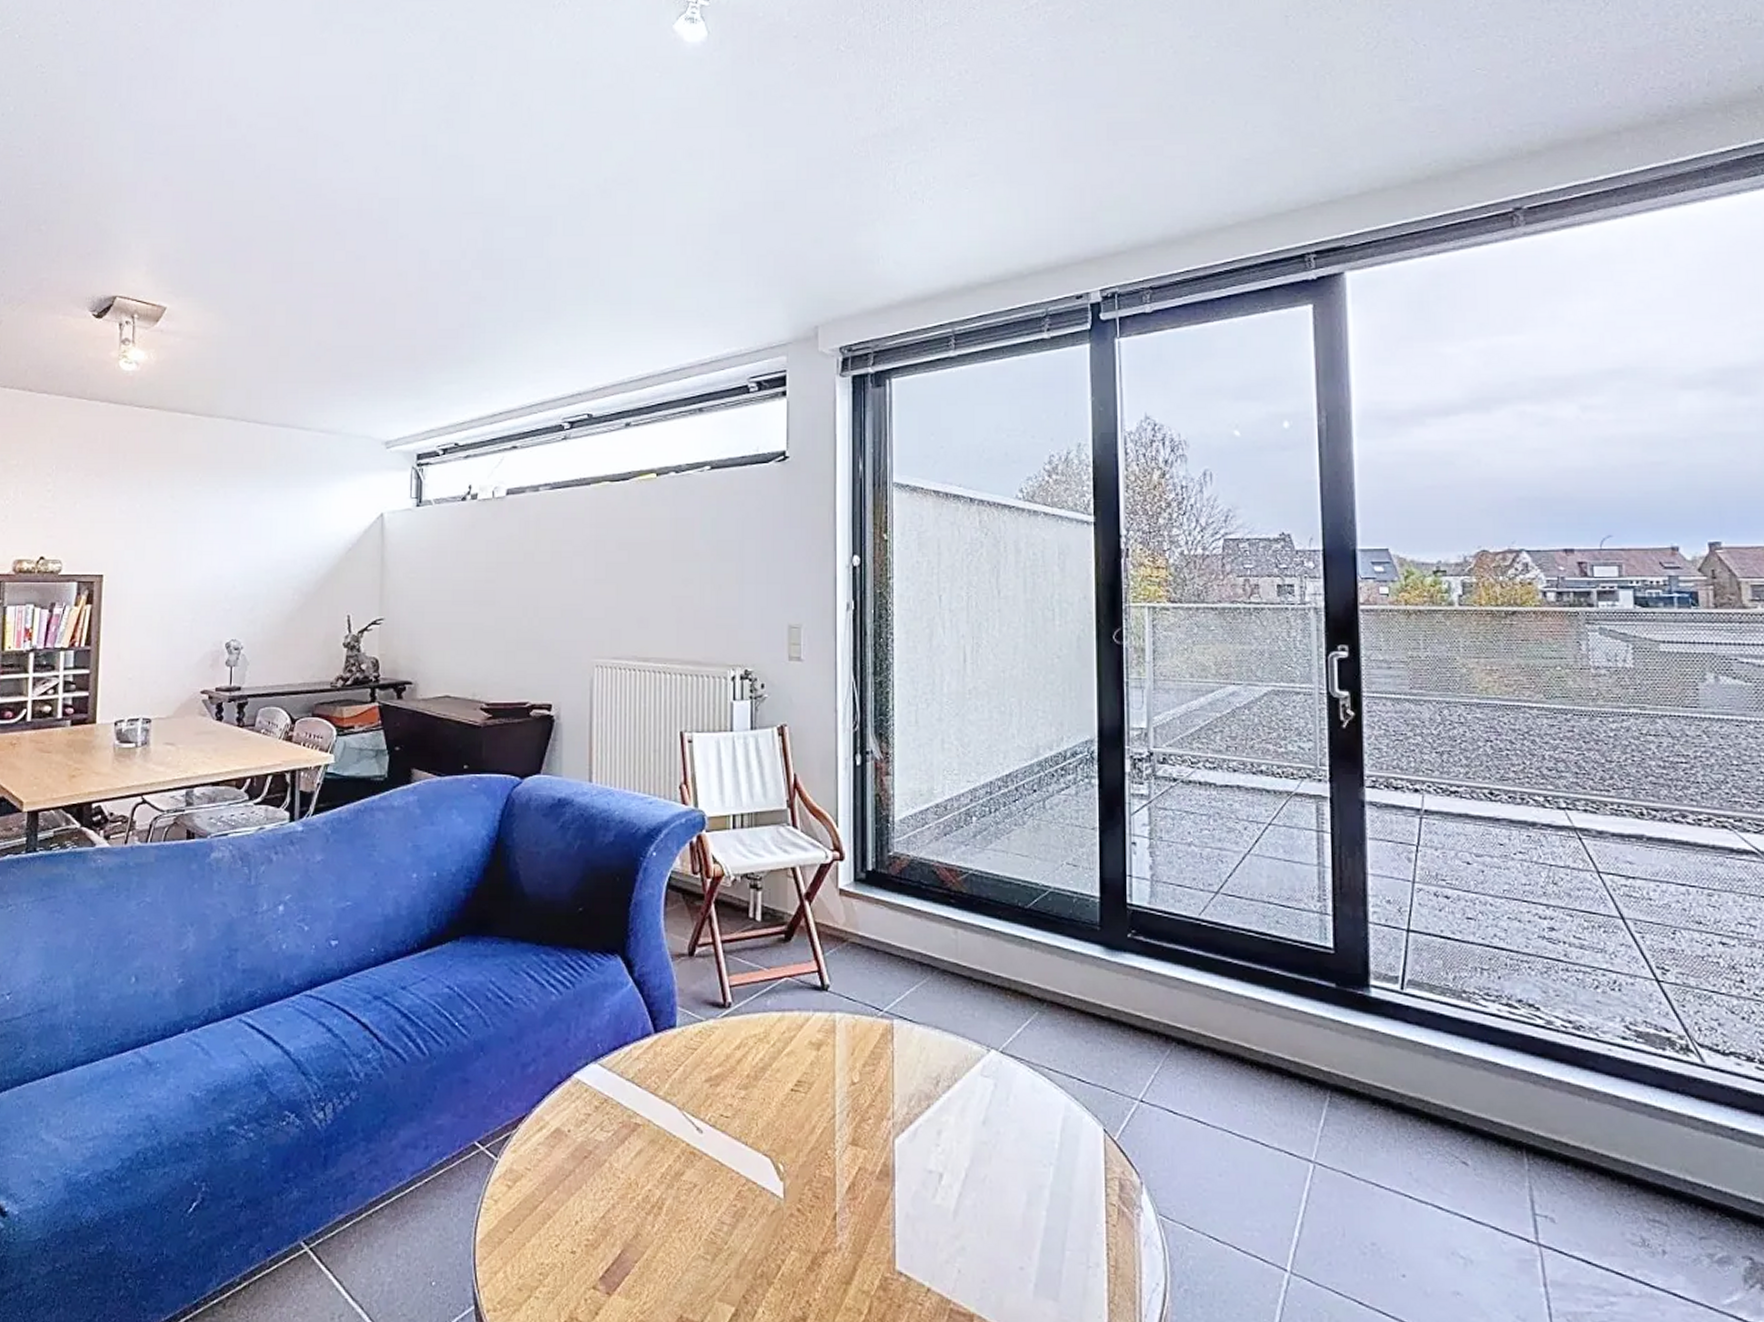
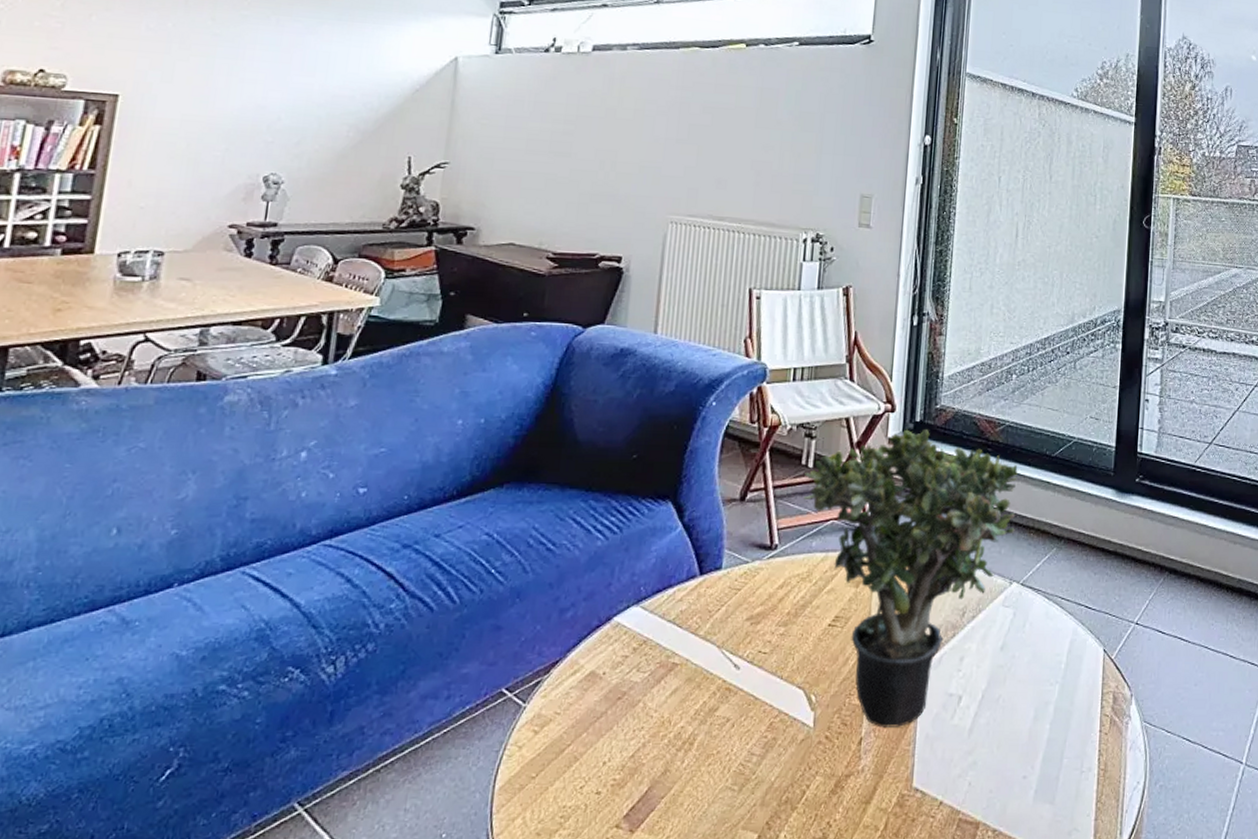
potted plant: none [753,879,989,1204] -> present [804,429,1018,728]

